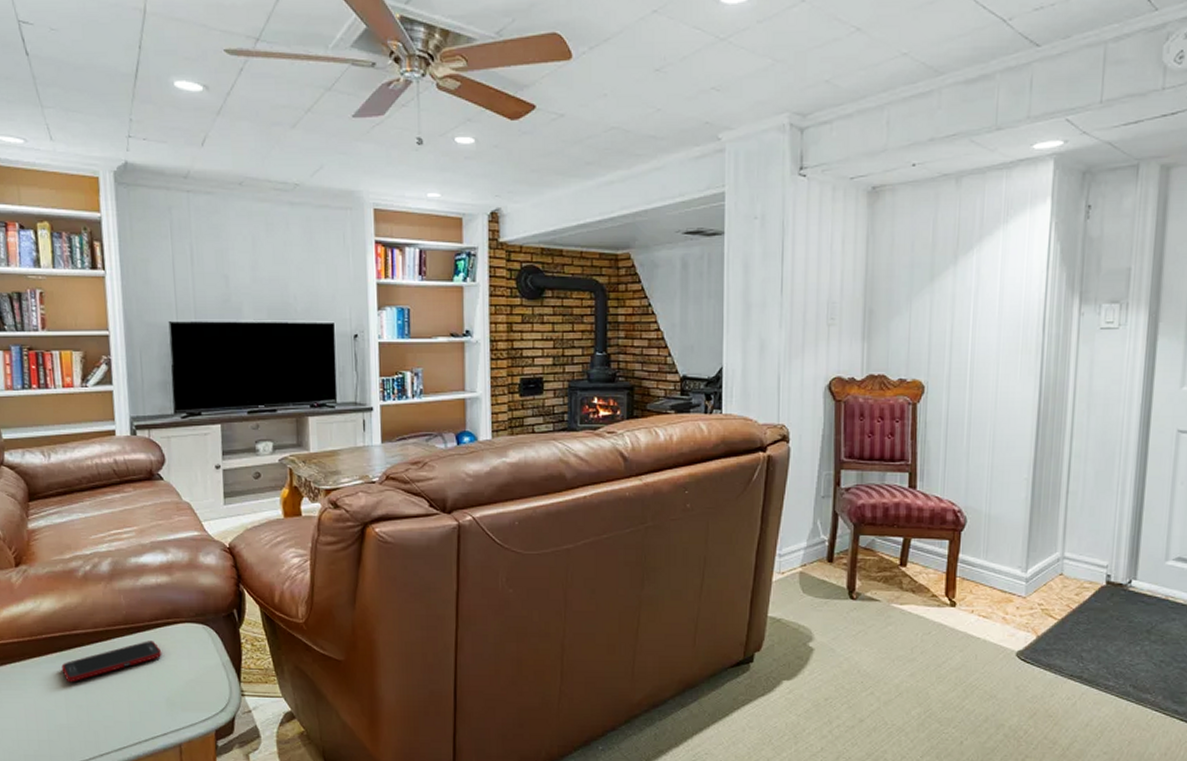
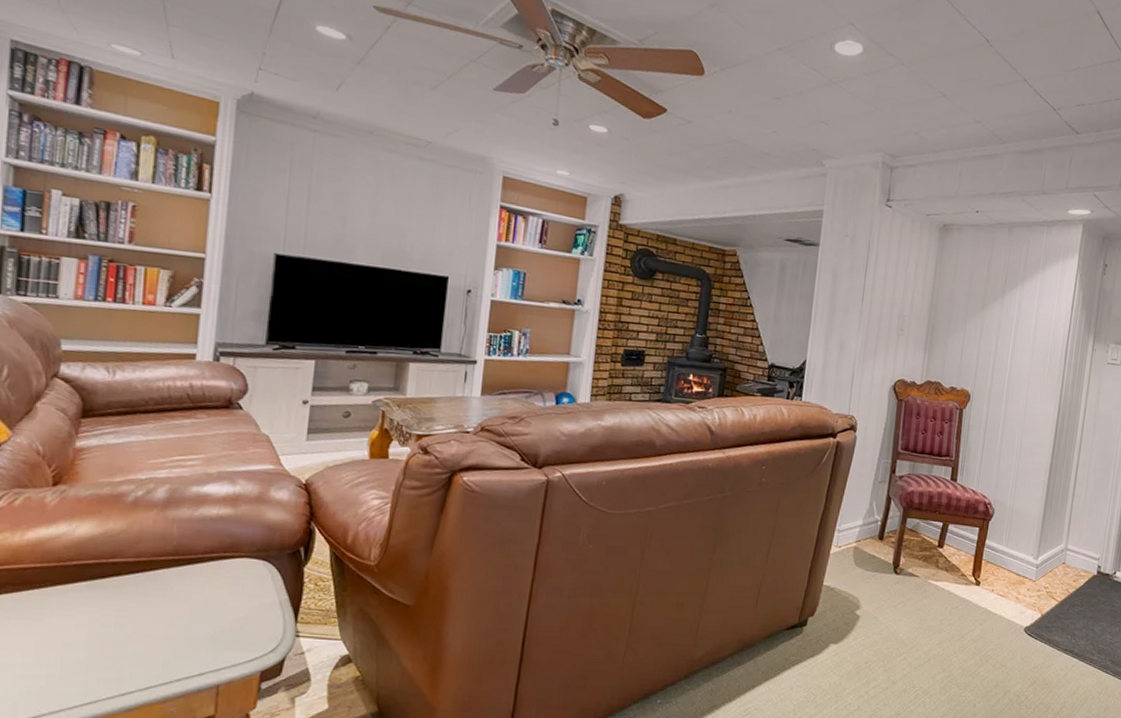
cell phone: present [61,641,162,683] -> none [90,574,213,615]

